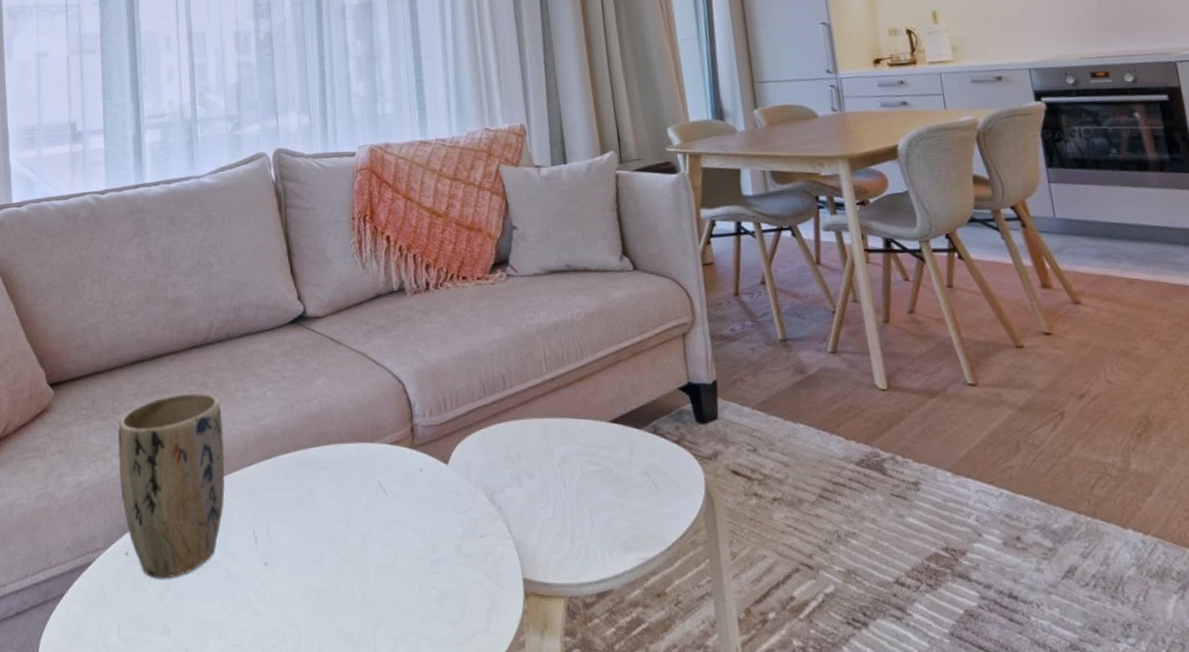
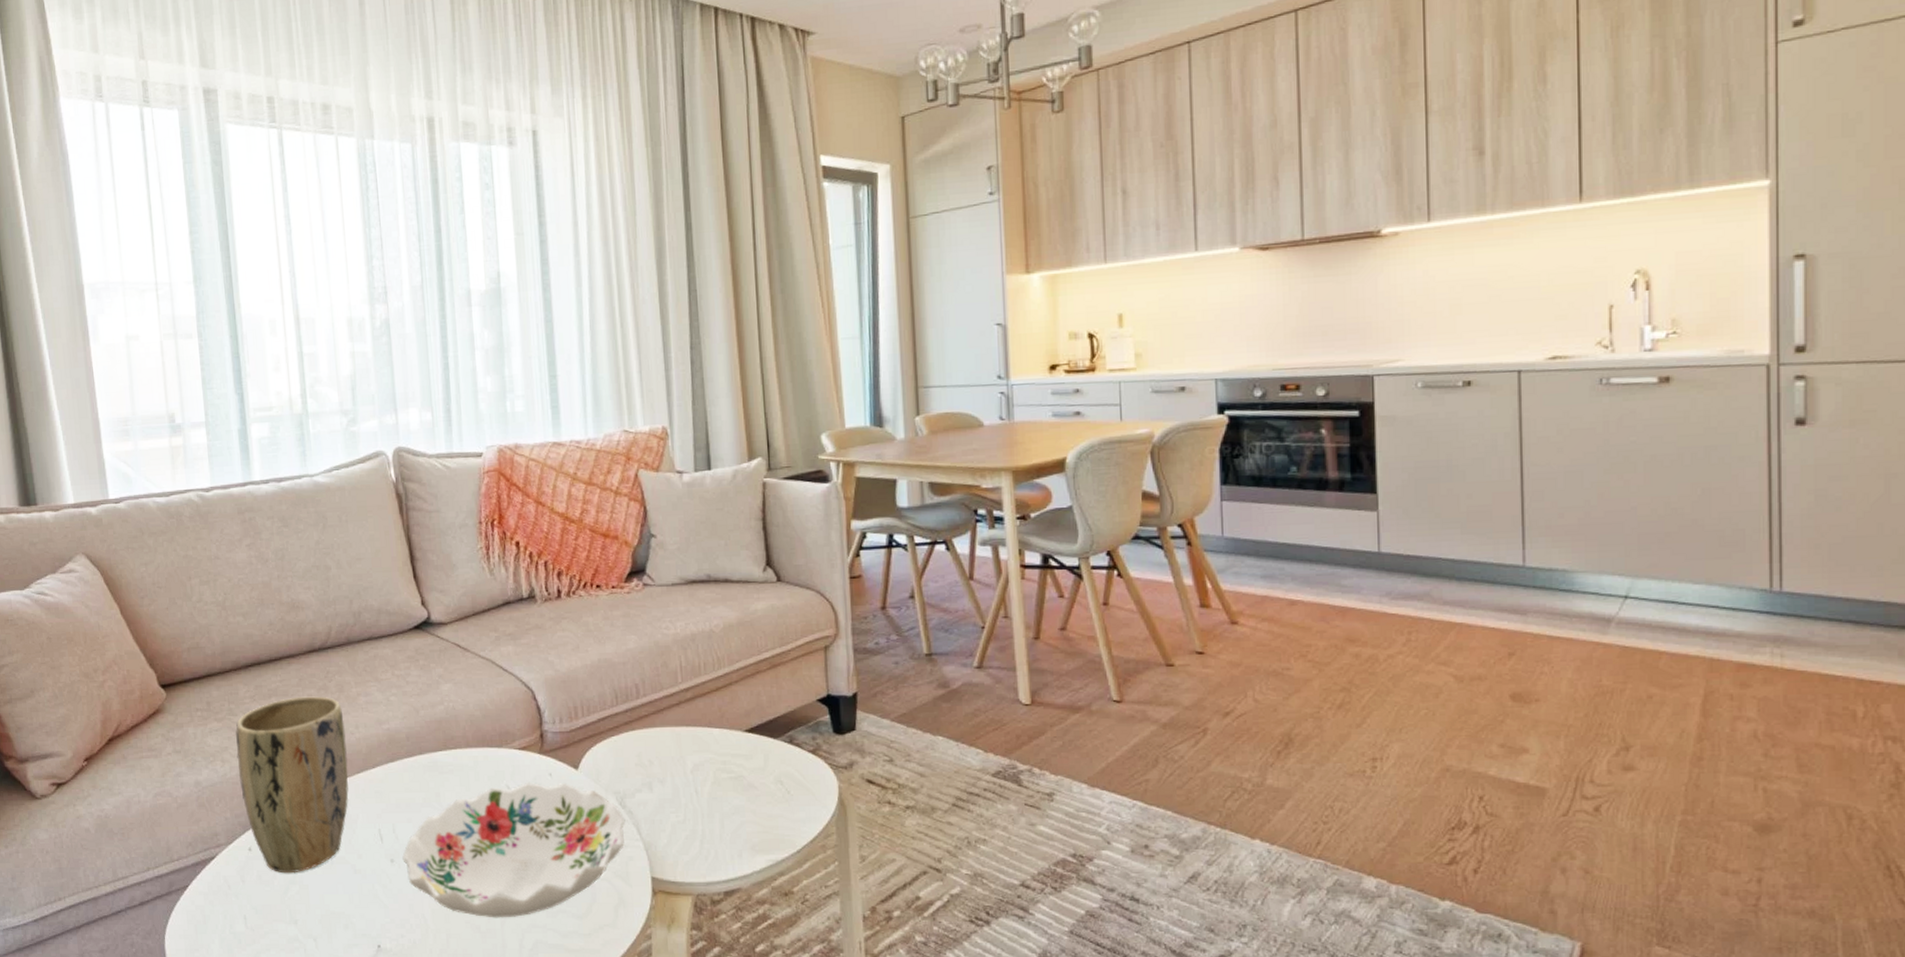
decorative bowl: none [276,479,496,626] -> present [402,783,626,918]

